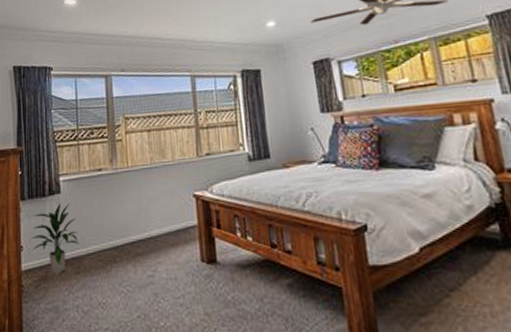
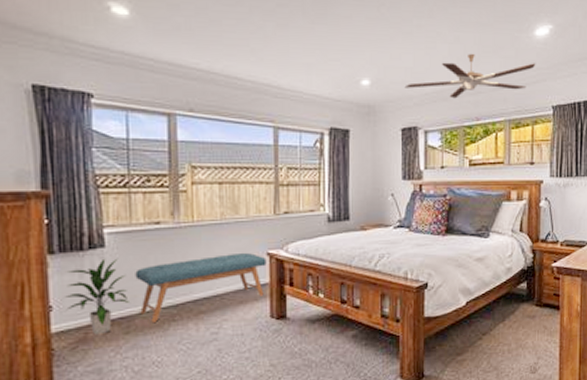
bench: none [83,194,194,263] -> present [135,252,266,322]

